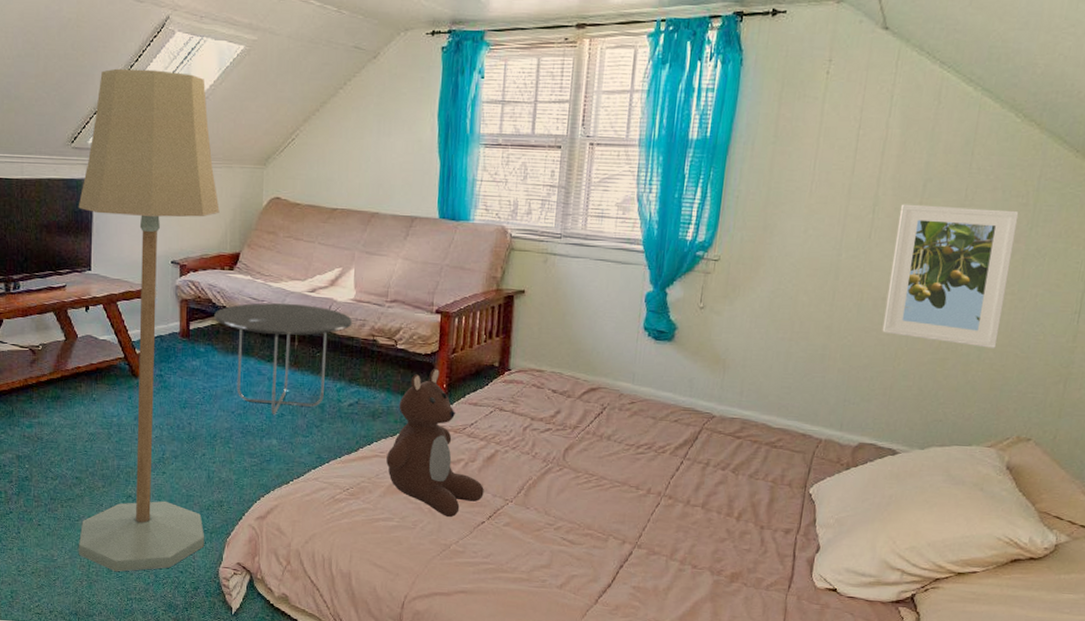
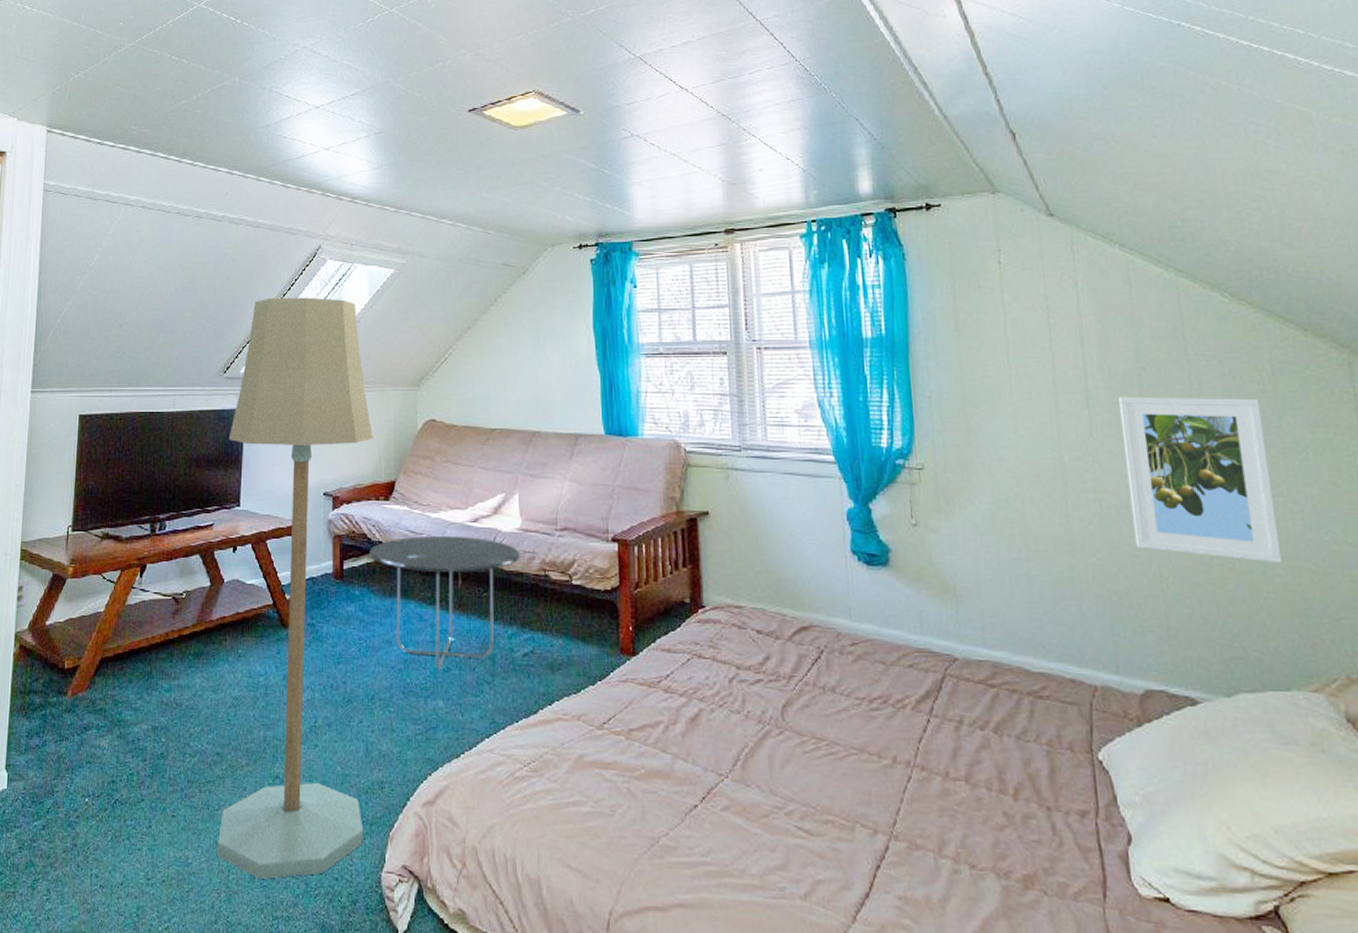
teddy bear: present [386,368,484,518] -> none [571,607,692,800]

